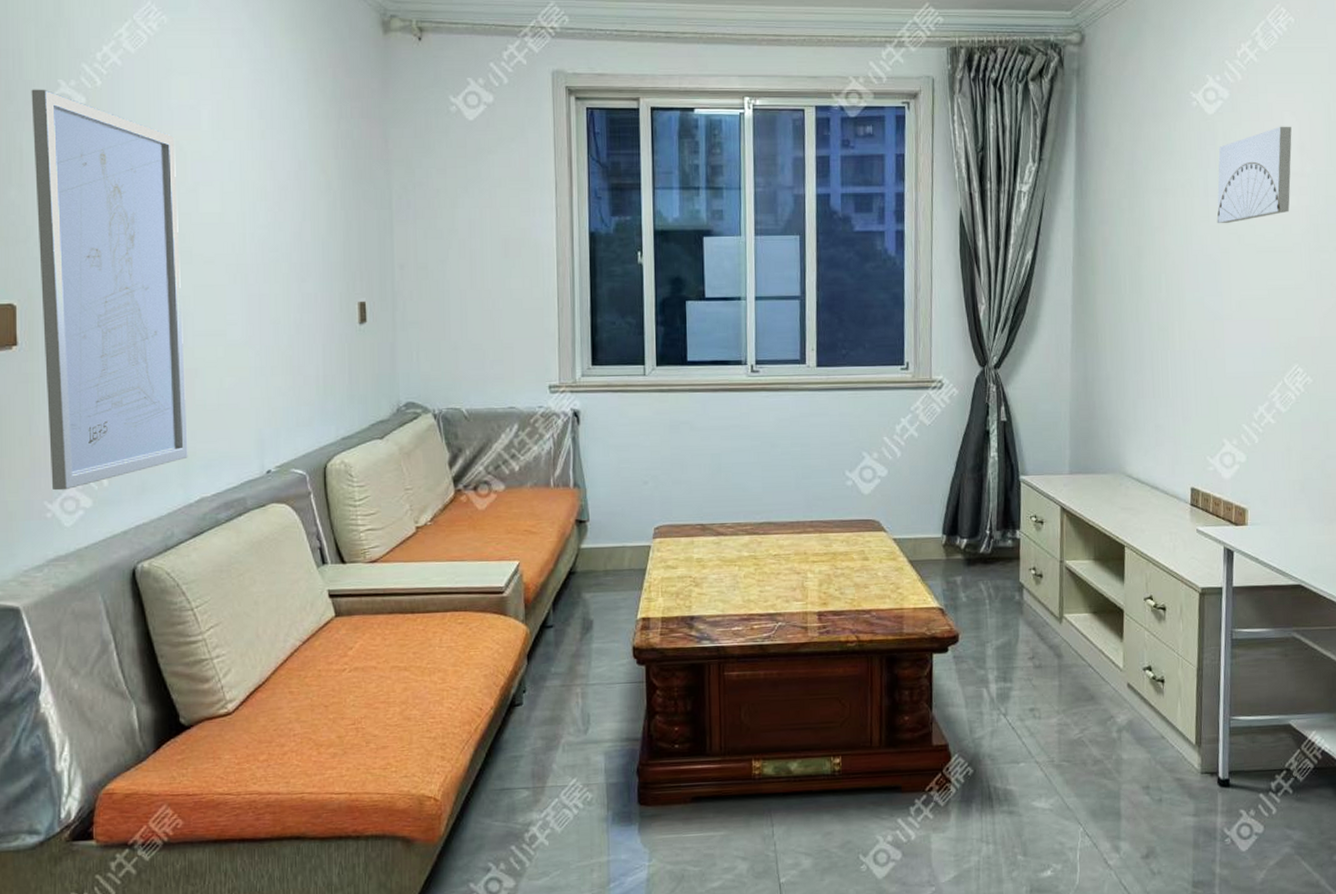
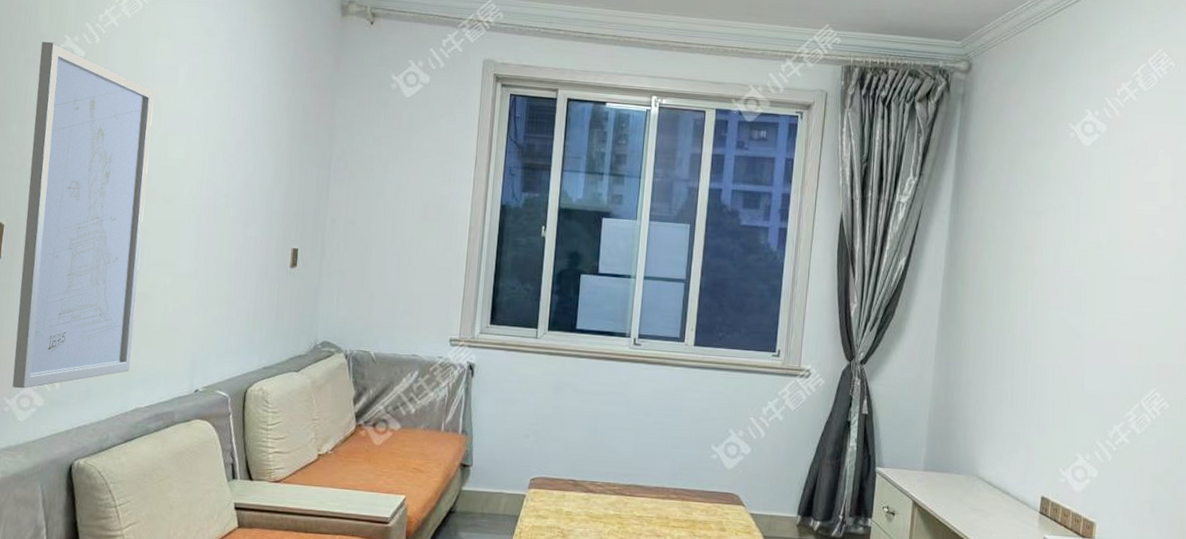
wall art: present [1217,126,1292,224] -> none [1086,162,1165,250]

